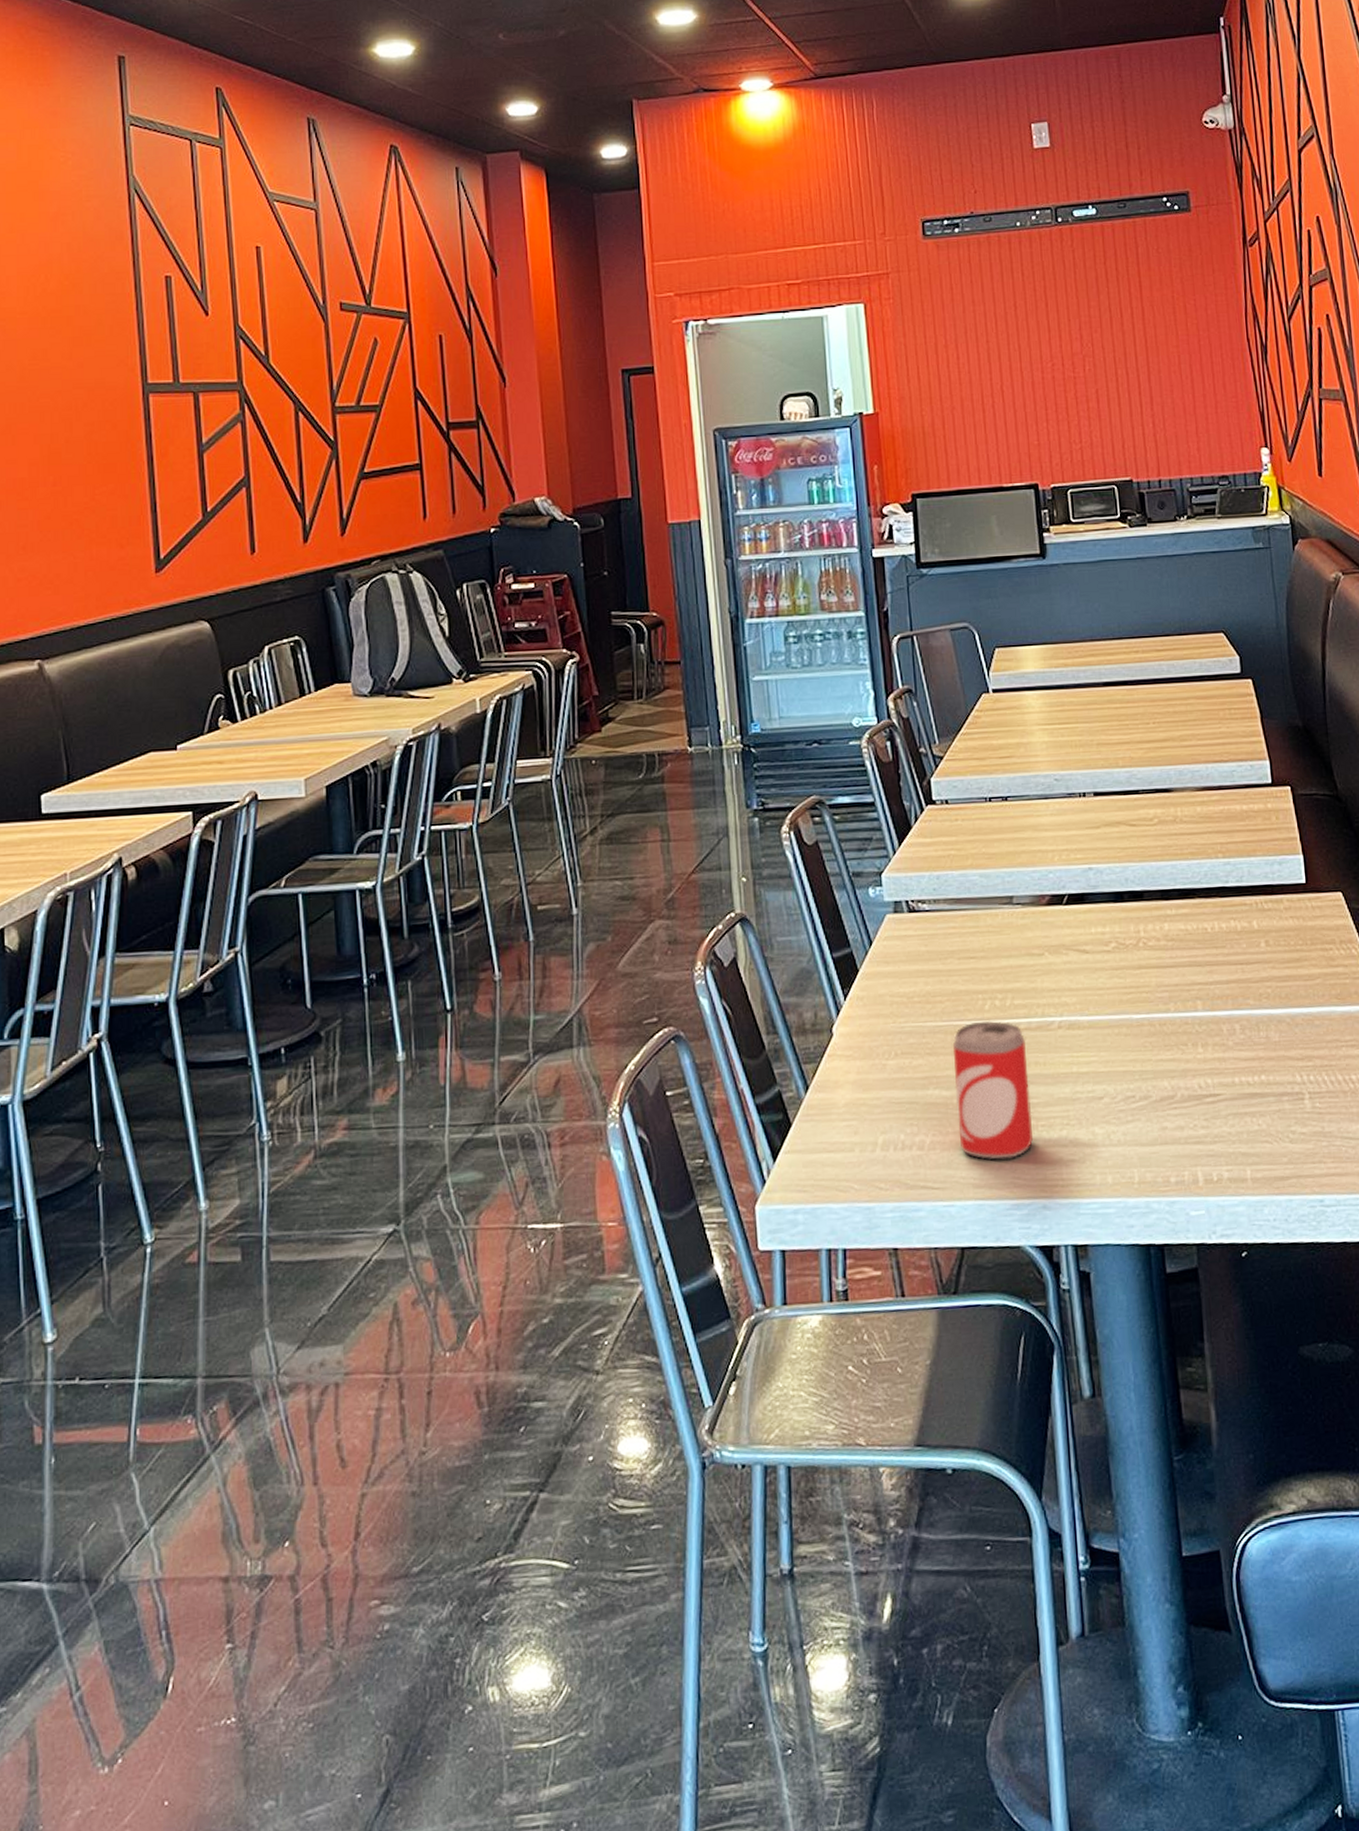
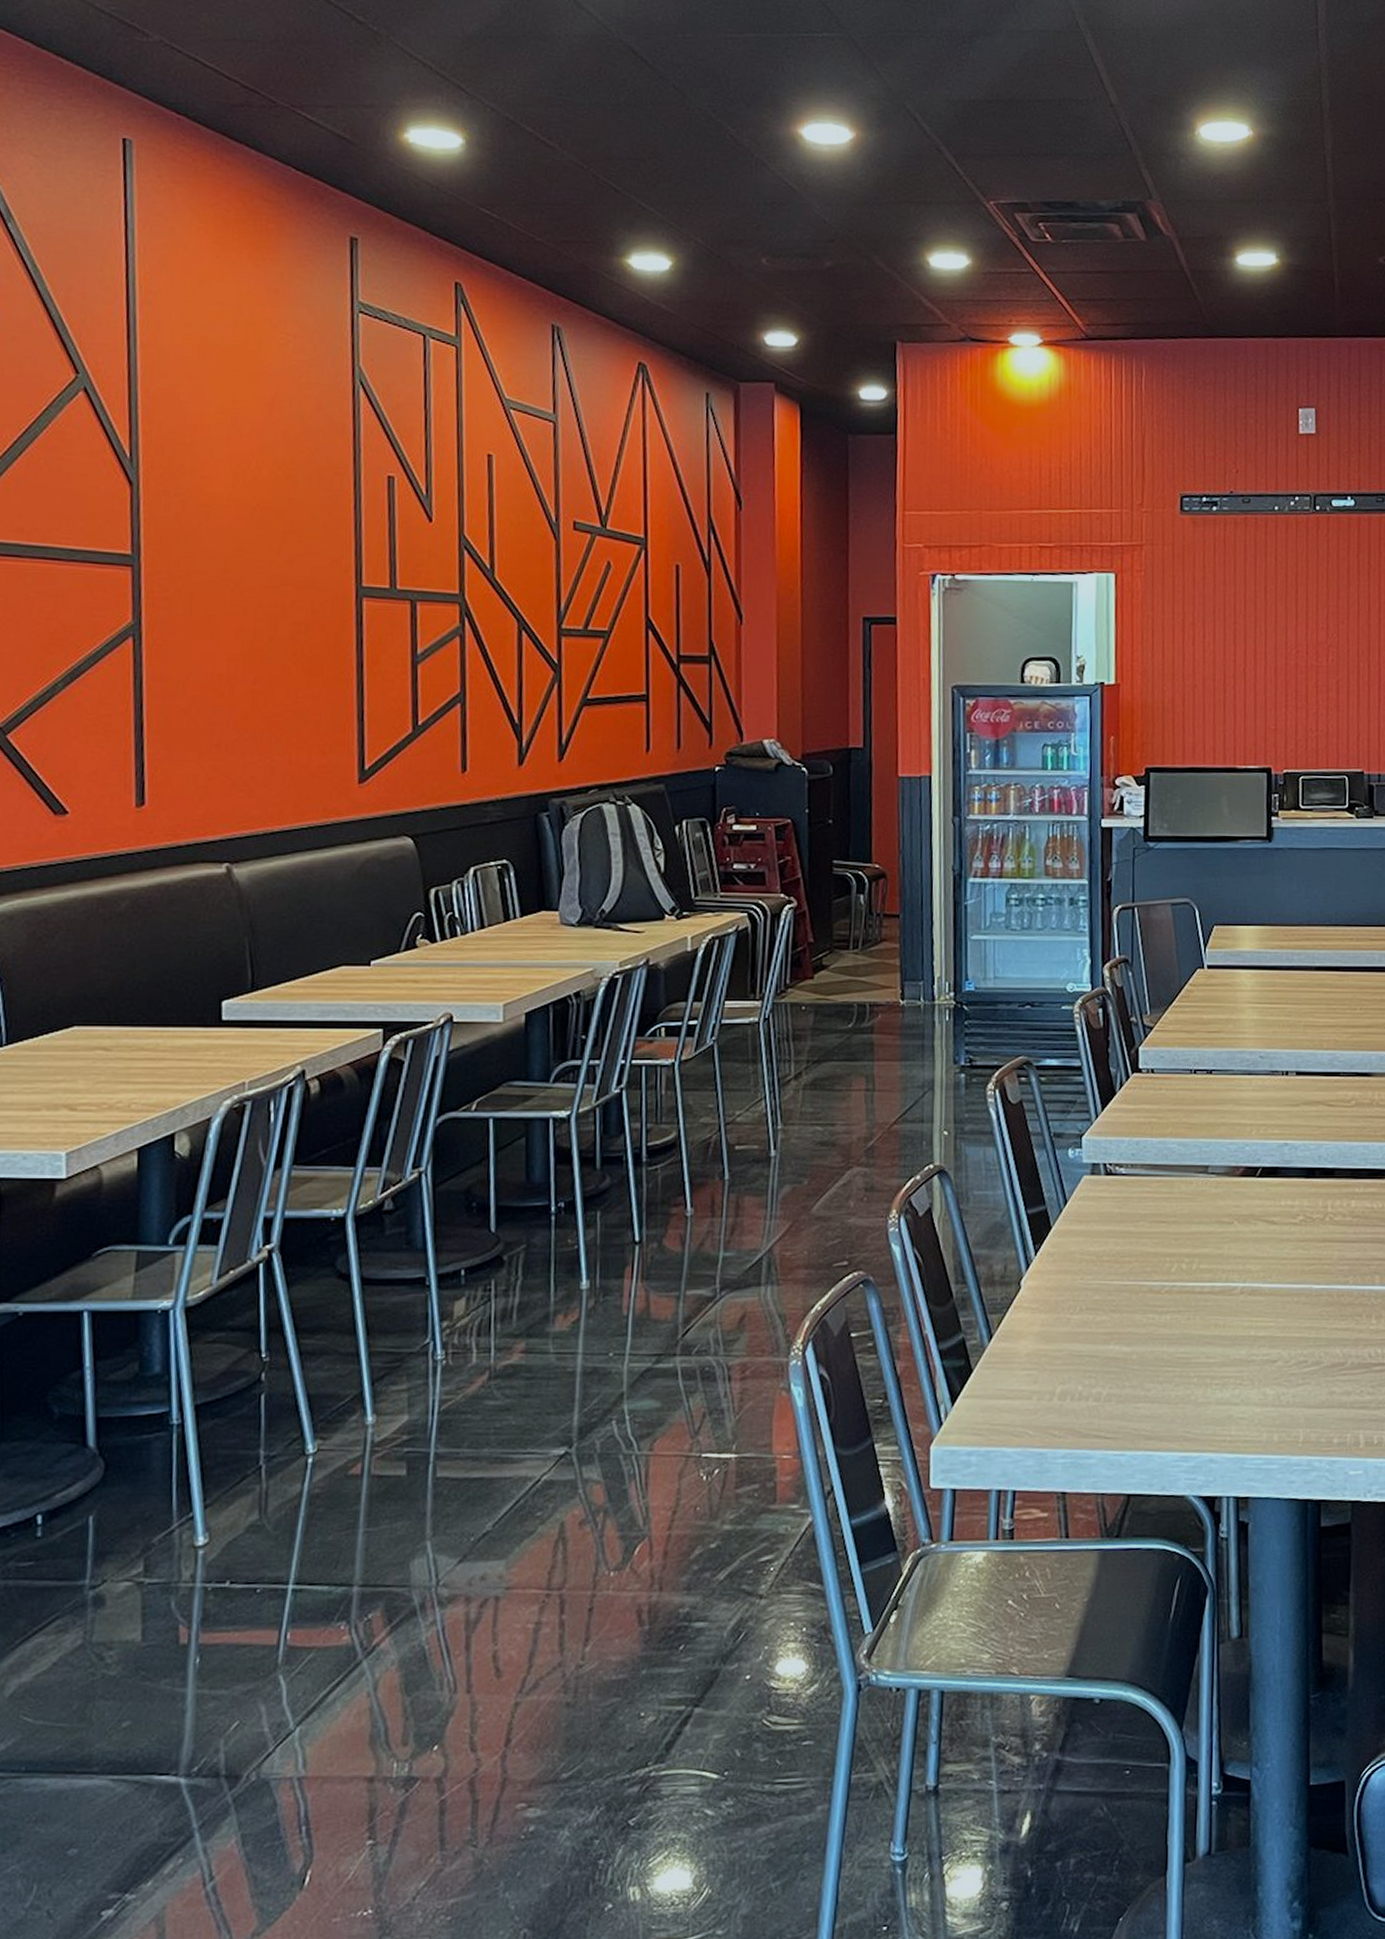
beer can: present [952,1020,1033,1160] -> none [1135,1282,1208,1414]

